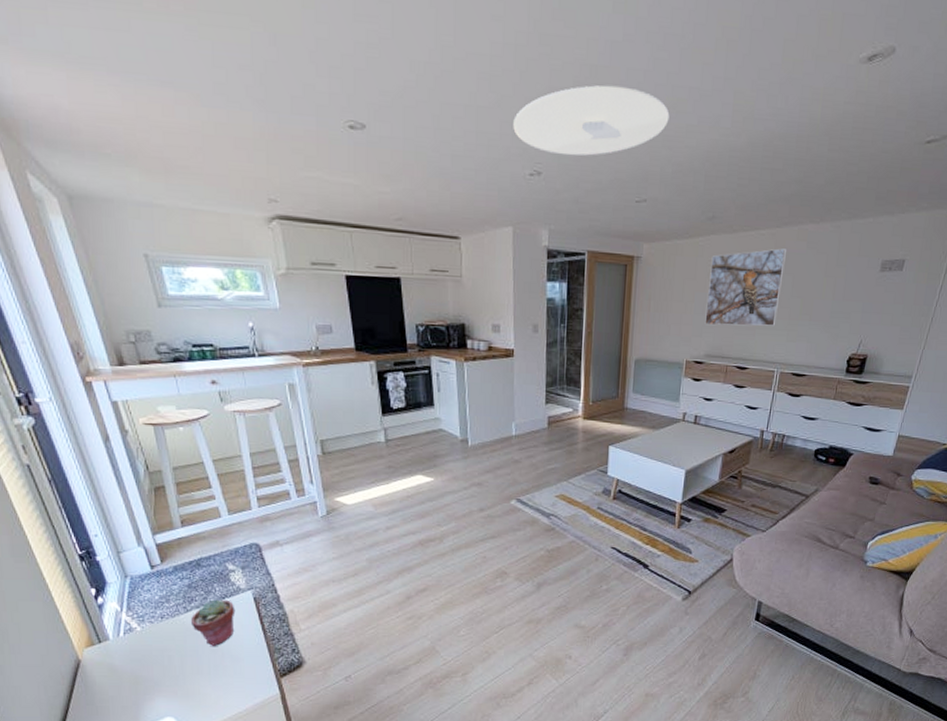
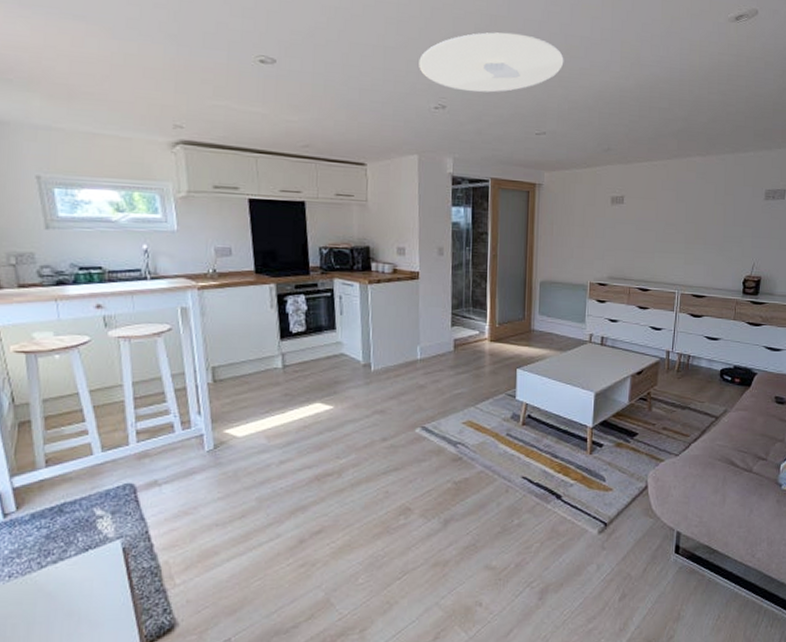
potted succulent: present [191,599,236,647] -> none [45,551,100,611]
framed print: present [705,248,788,326] -> none [606,178,679,250]

